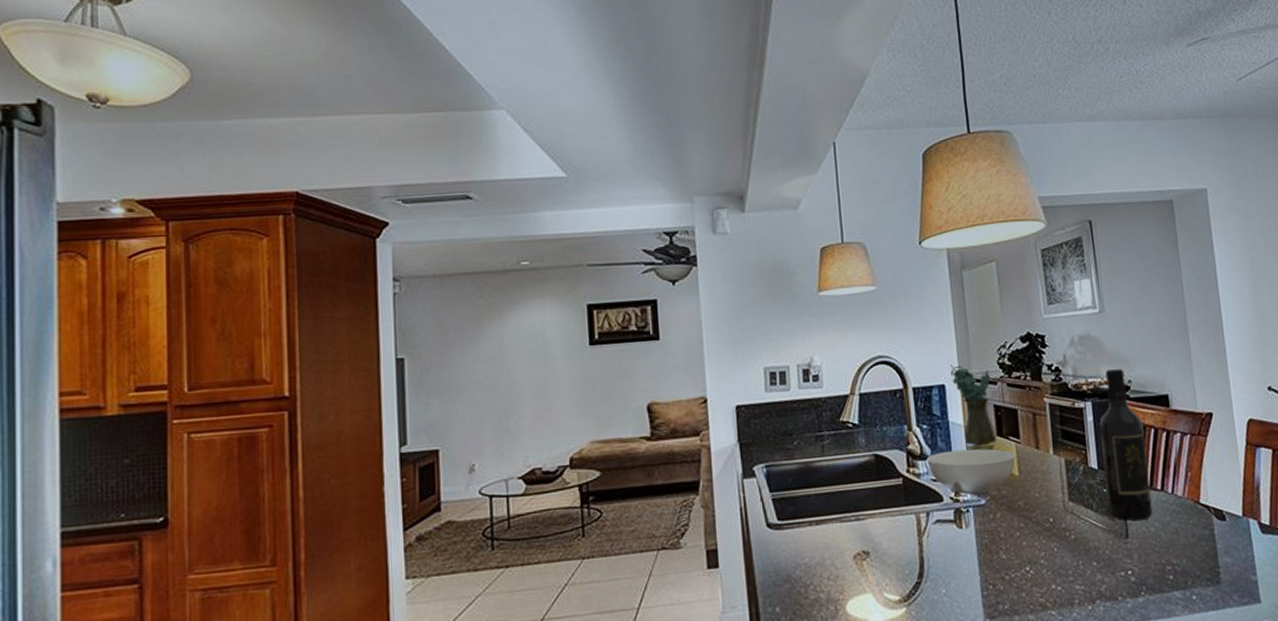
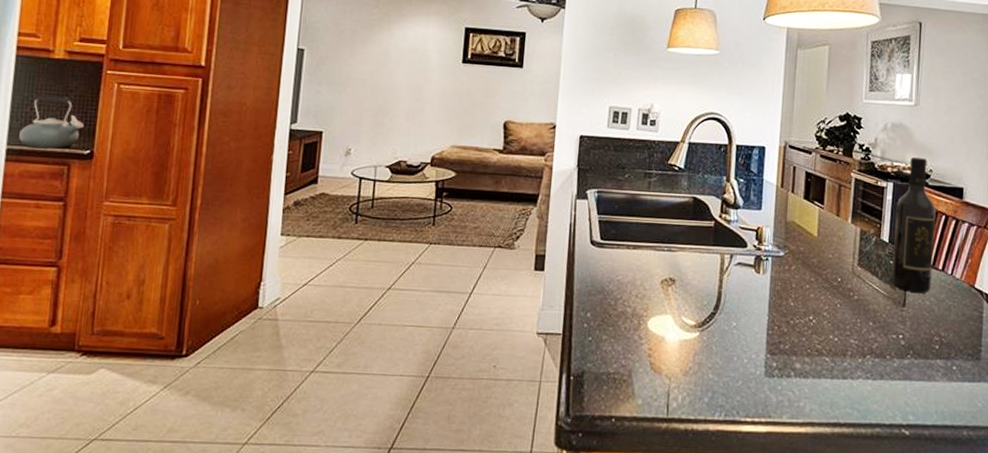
kettle: none [75,459,152,526] -> present [19,95,84,149]
bowl: present [927,449,1016,495] -> none [739,205,818,247]
vase: present [950,364,997,451] -> none [772,130,807,211]

